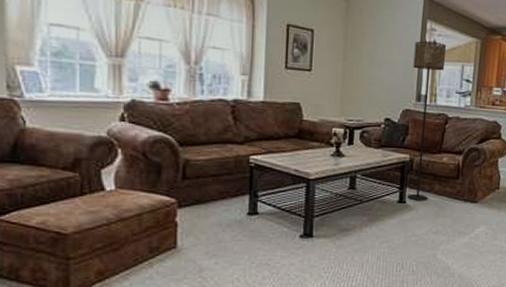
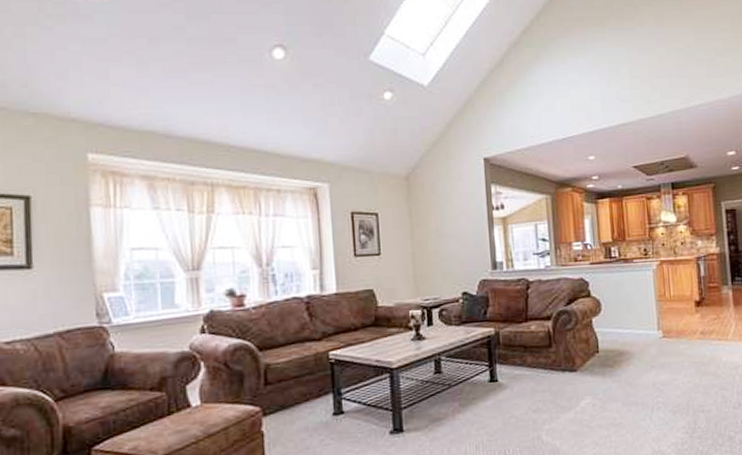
floor lamp: present [407,41,447,201] -> none [482,205,522,378]

